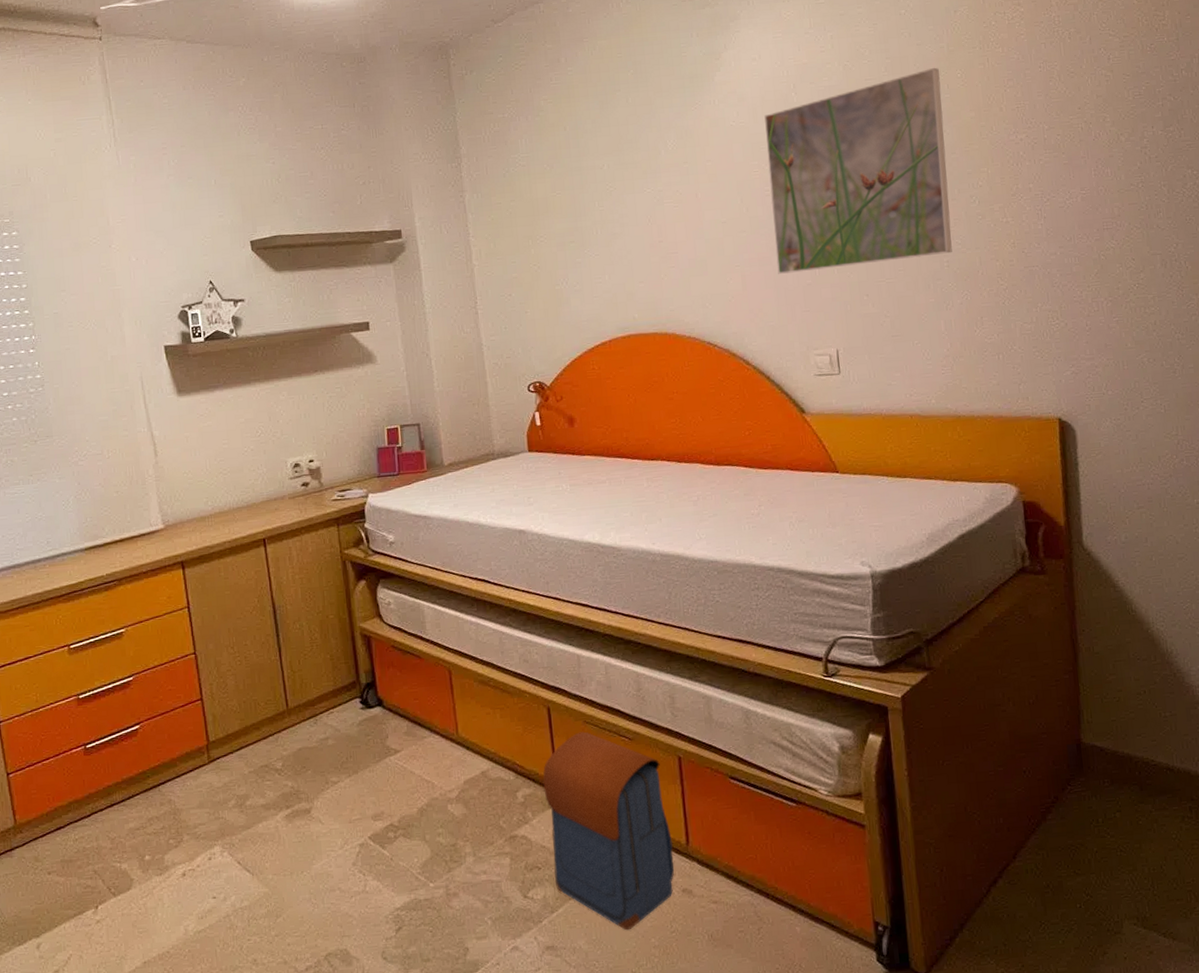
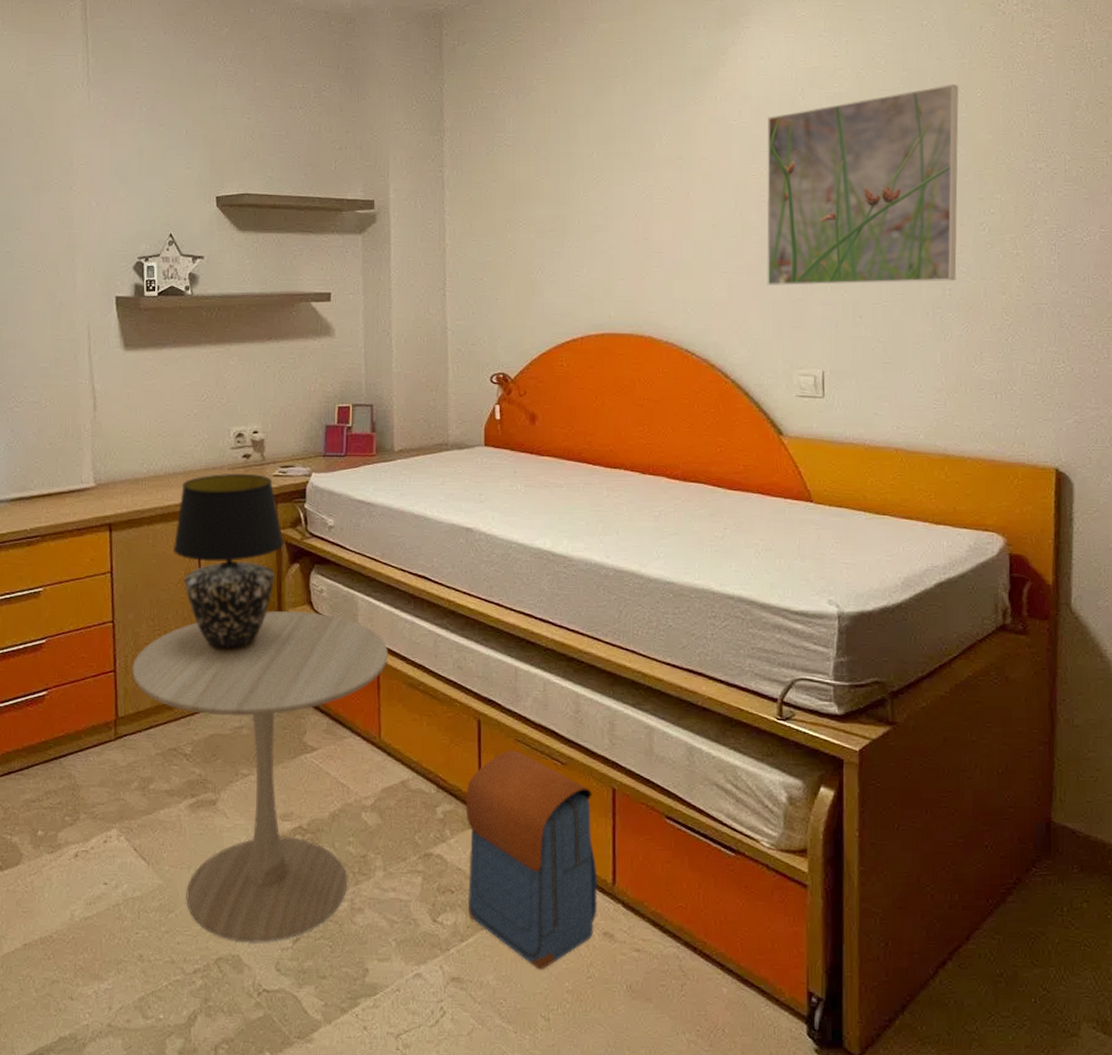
side table: none [218,624,458,937] -> present [132,611,388,943]
table lamp: none [244,500,349,670] -> present [172,473,284,652]

